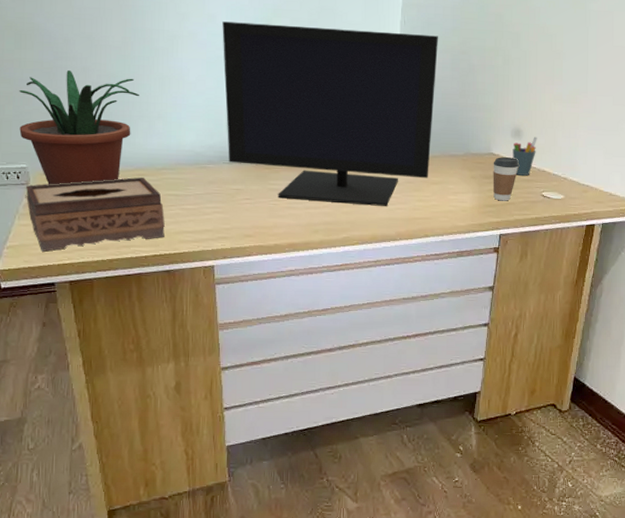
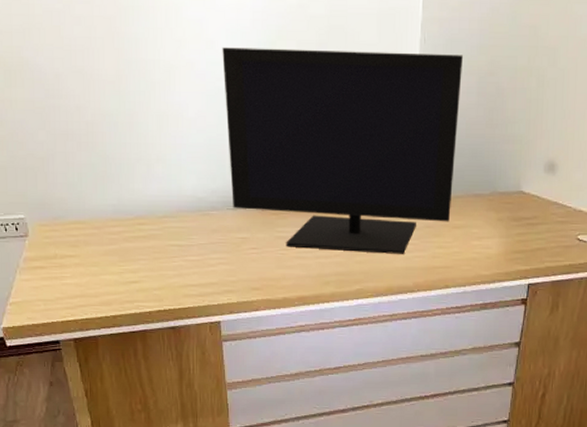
potted plant: present [19,69,139,185] -> none [12,109,136,237]
tissue box: present [25,177,165,252] -> none [24,226,168,308]
coffee cup: present [492,157,519,201] -> none [521,196,552,246]
pen holder: present [512,137,537,176] -> none [545,171,574,217]

